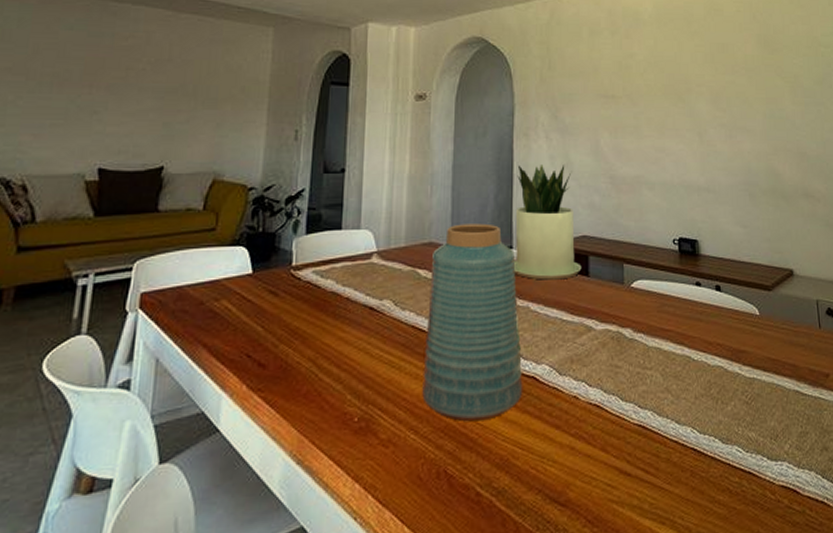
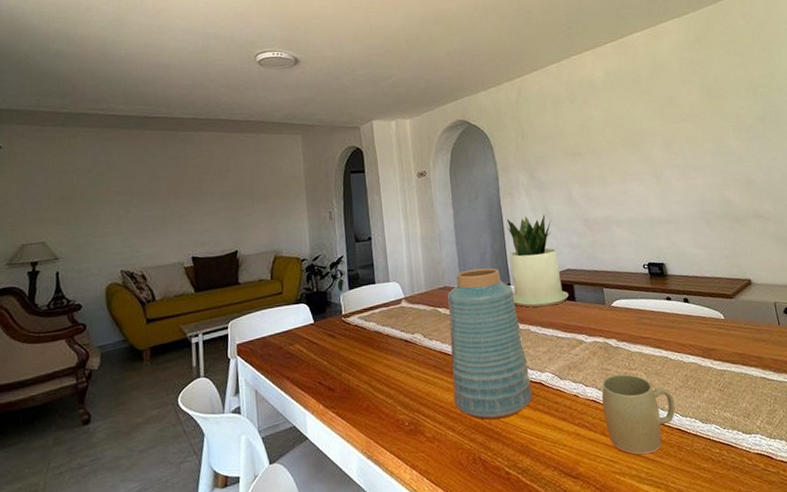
mug: none [606,373,693,480] -> present [601,374,676,455]

